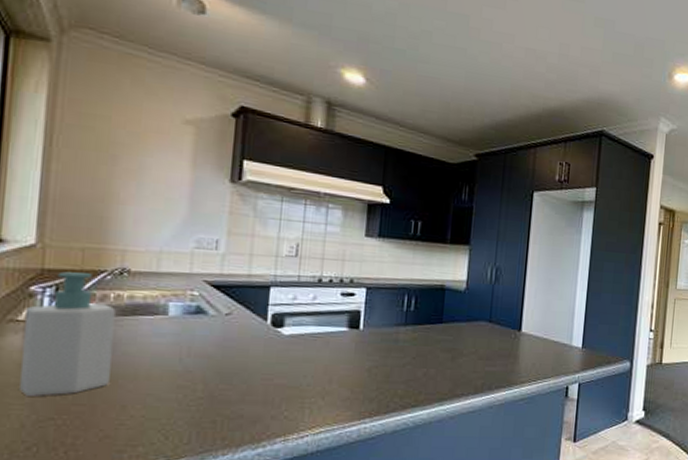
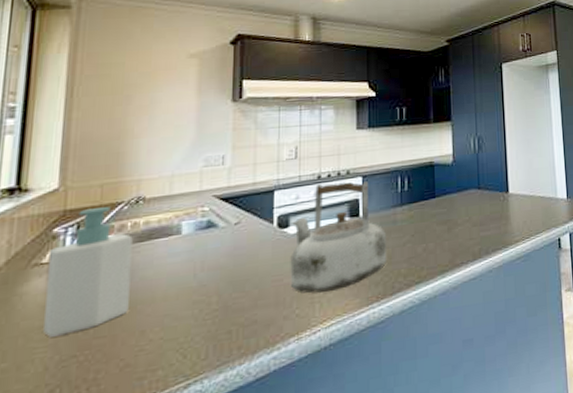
kettle: none [280,287,387,399] -> present [290,181,387,294]

